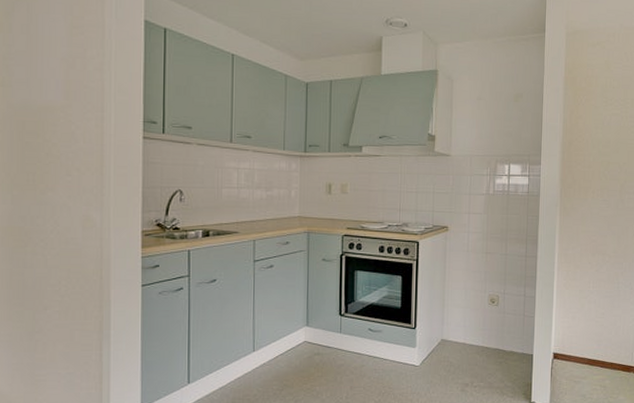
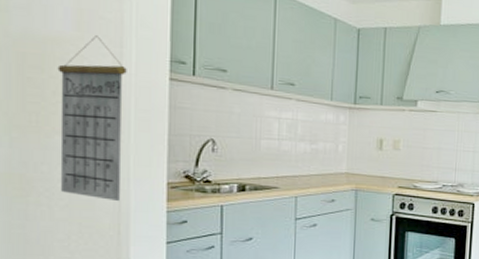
calendar: none [50,103,107,249] -> present [57,35,127,202]

